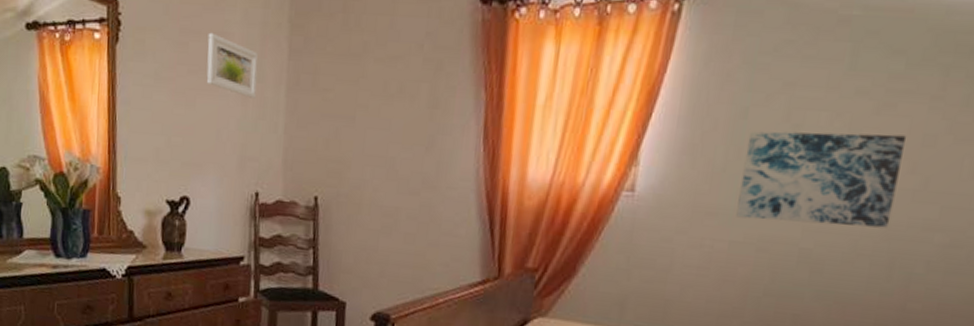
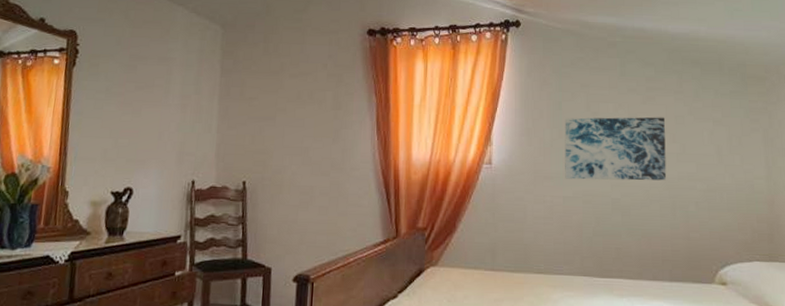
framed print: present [206,32,258,99] -> none [151,58,196,107]

